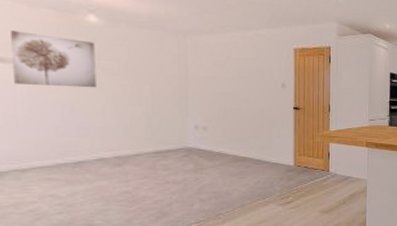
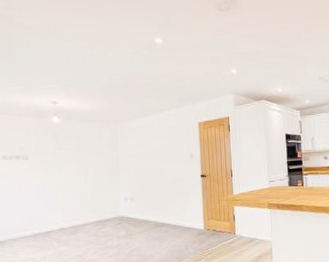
wall art: present [11,31,97,88] -> none [9,135,59,174]

